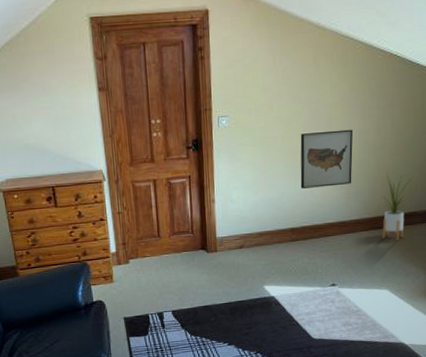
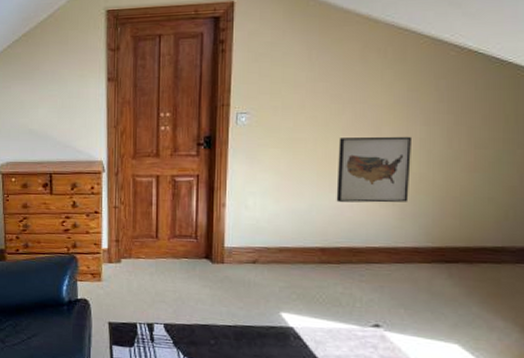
house plant: present [375,173,415,240] -> none [442,193,503,281]

